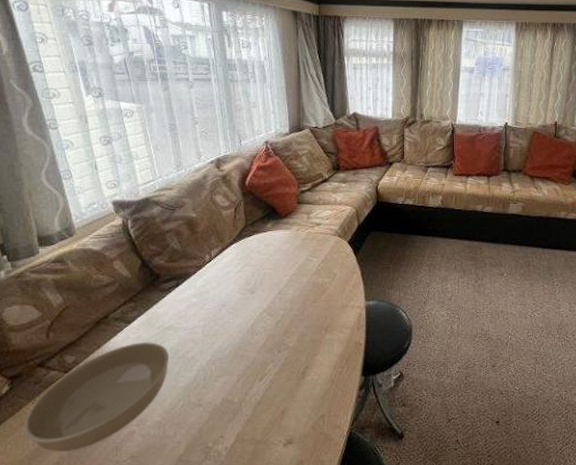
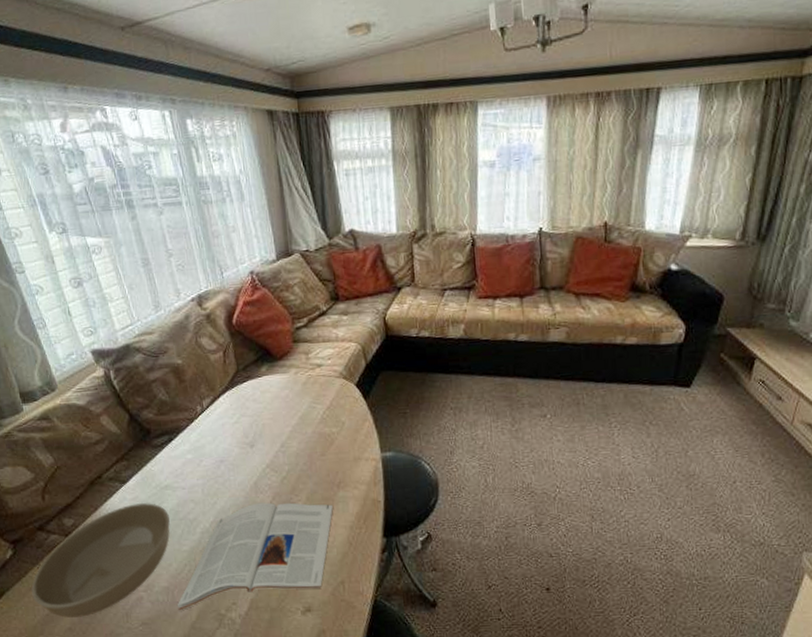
magazine: none [167,343,320,444] -> present [177,502,333,611]

